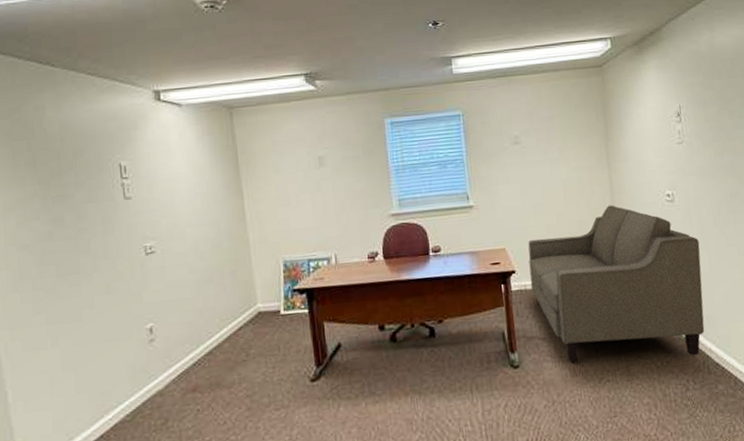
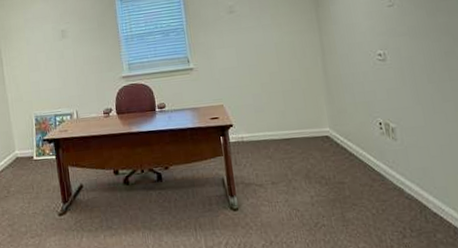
sofa: present [528,205,705,362] -> none [244,64,421,207]

